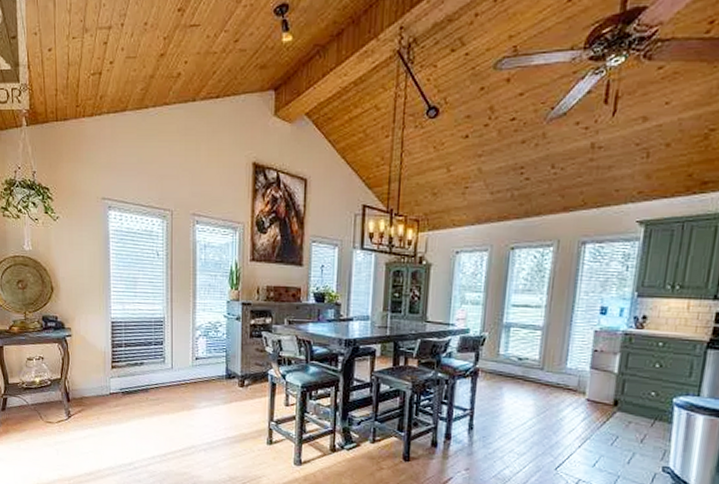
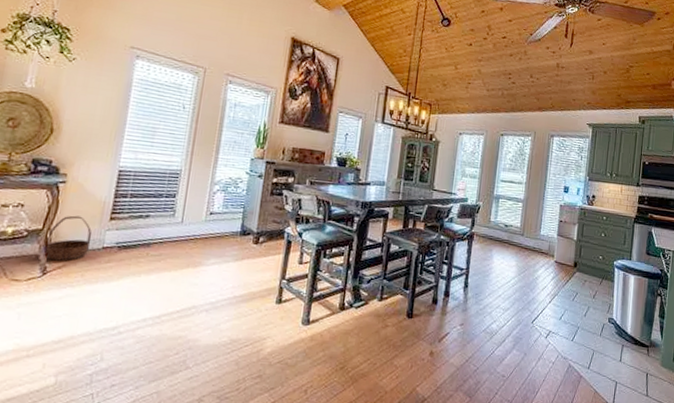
basket: none [66,365,100,406] -> present [44,215,92,261]

